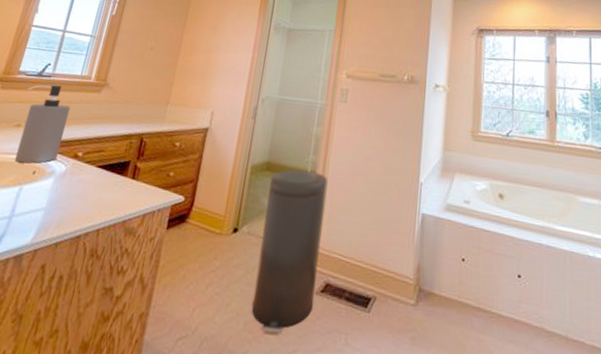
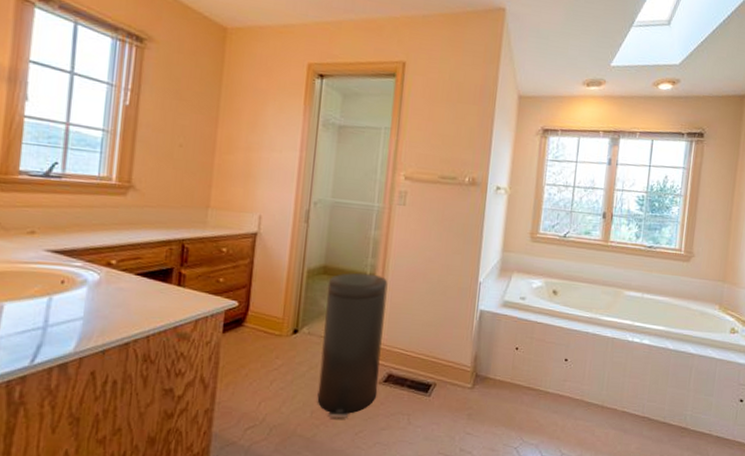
soap dispenser: present [15,85,71,164] -> none [35,187,93,273]

